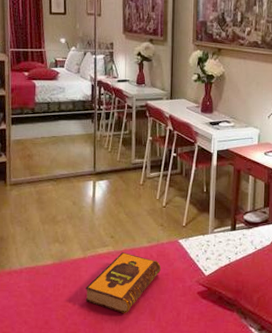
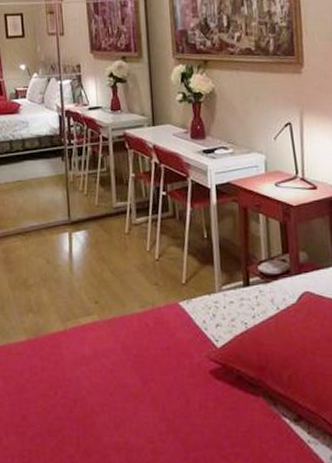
hardback book: present [85,252,161,314] -> none [69,322,160,404]

